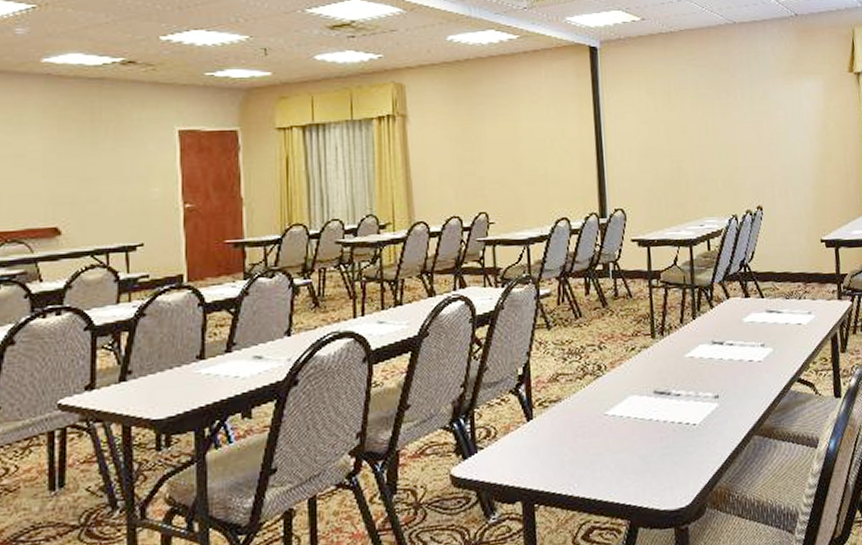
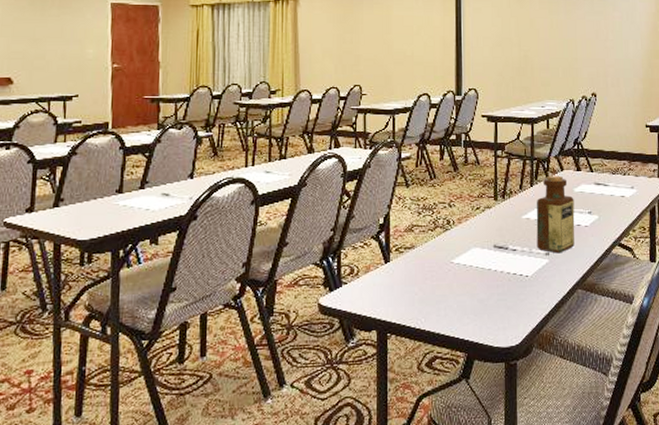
bottle: none [700,304,747,396] -> present [536,175,575,254]

